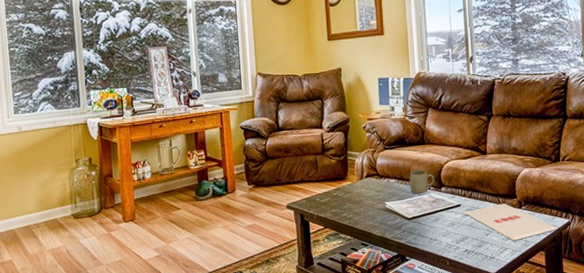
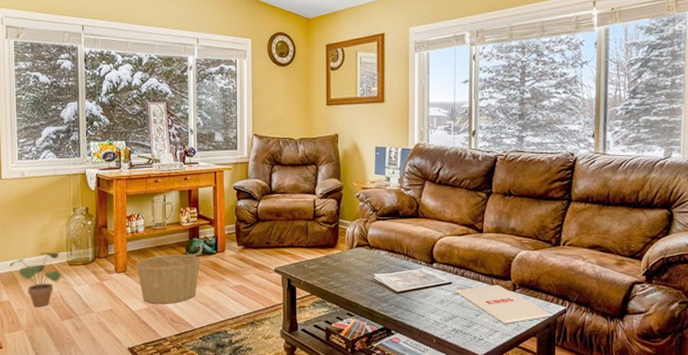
potted plant: none [10,206,66,265] -> present [9,252,61,307]
basket: none [144,197,212,251] -> present [135,254,201,304]
mug: present [409,169,435,194] -> none [400,243,427,268]

